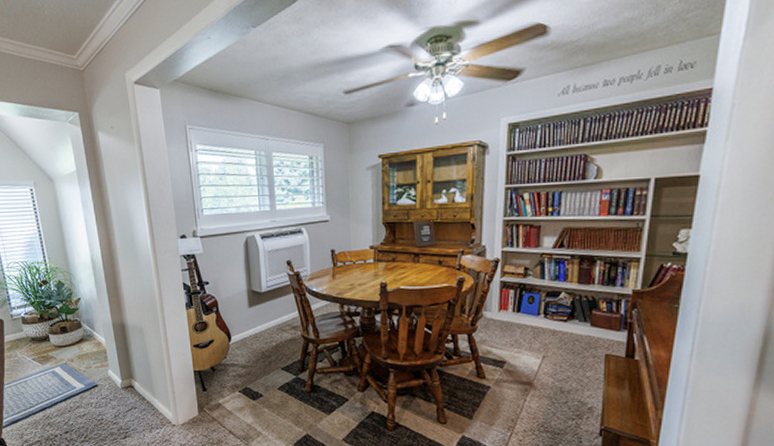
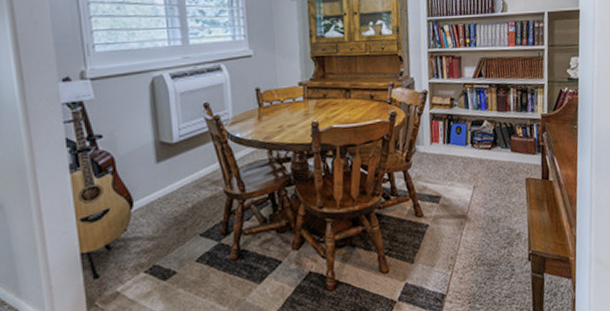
picture frame: present [413,219,437,248] -> none [342,52,367,83]

